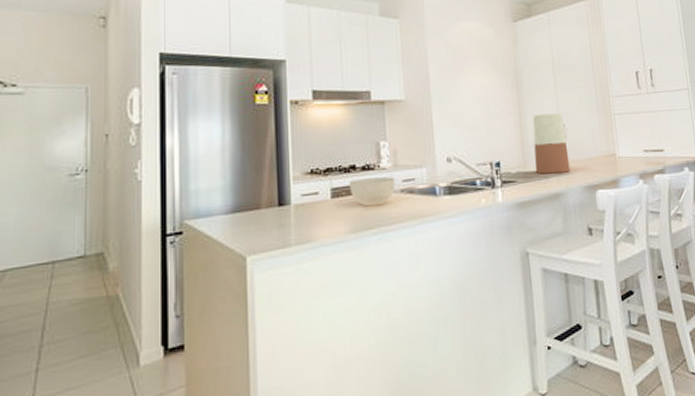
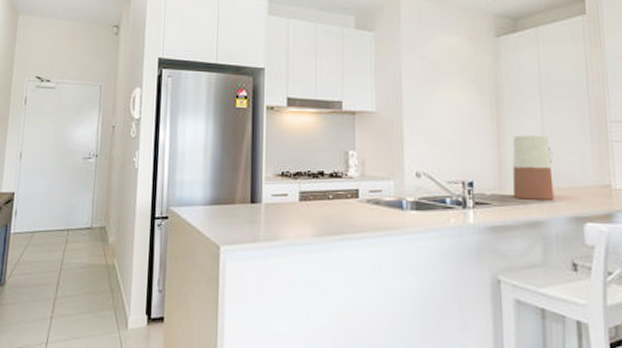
bowl: present [348,177,396,207] -> none [316,185,362,213]

